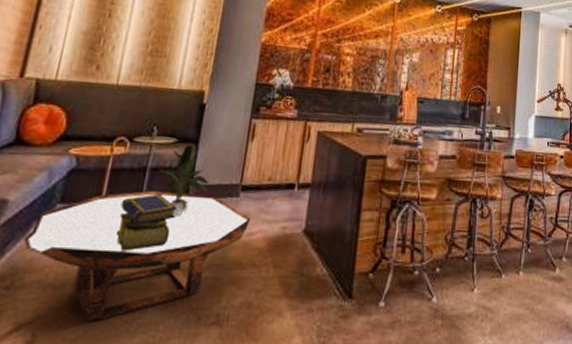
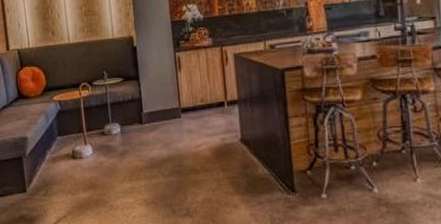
coffee table: present [24,191,251,322] -> none [44,118,195,216]
stack of books: present [115,193,178,252] -> none [97,122,138,166]
potted plant: present [160,145,209,218] -> none [117,81,156,139]

